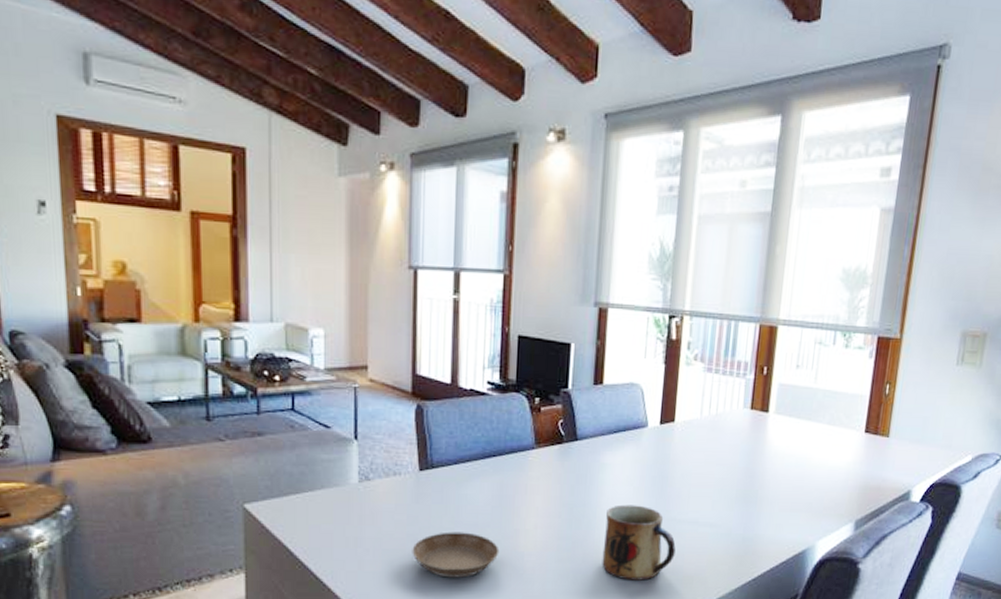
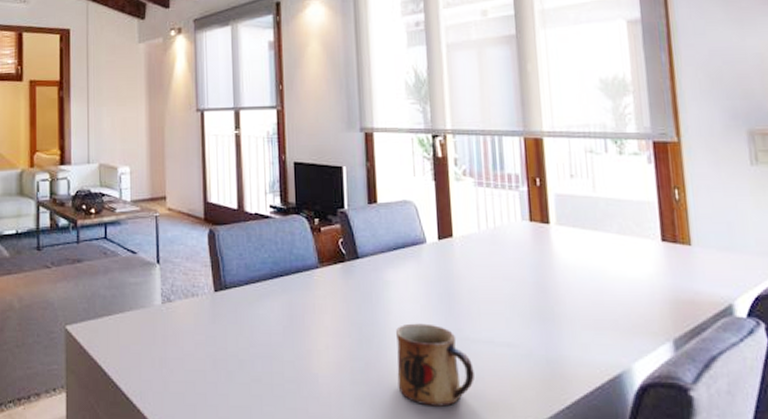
saucer: present [412,532,500,578] -> none [212,352,294,401]

